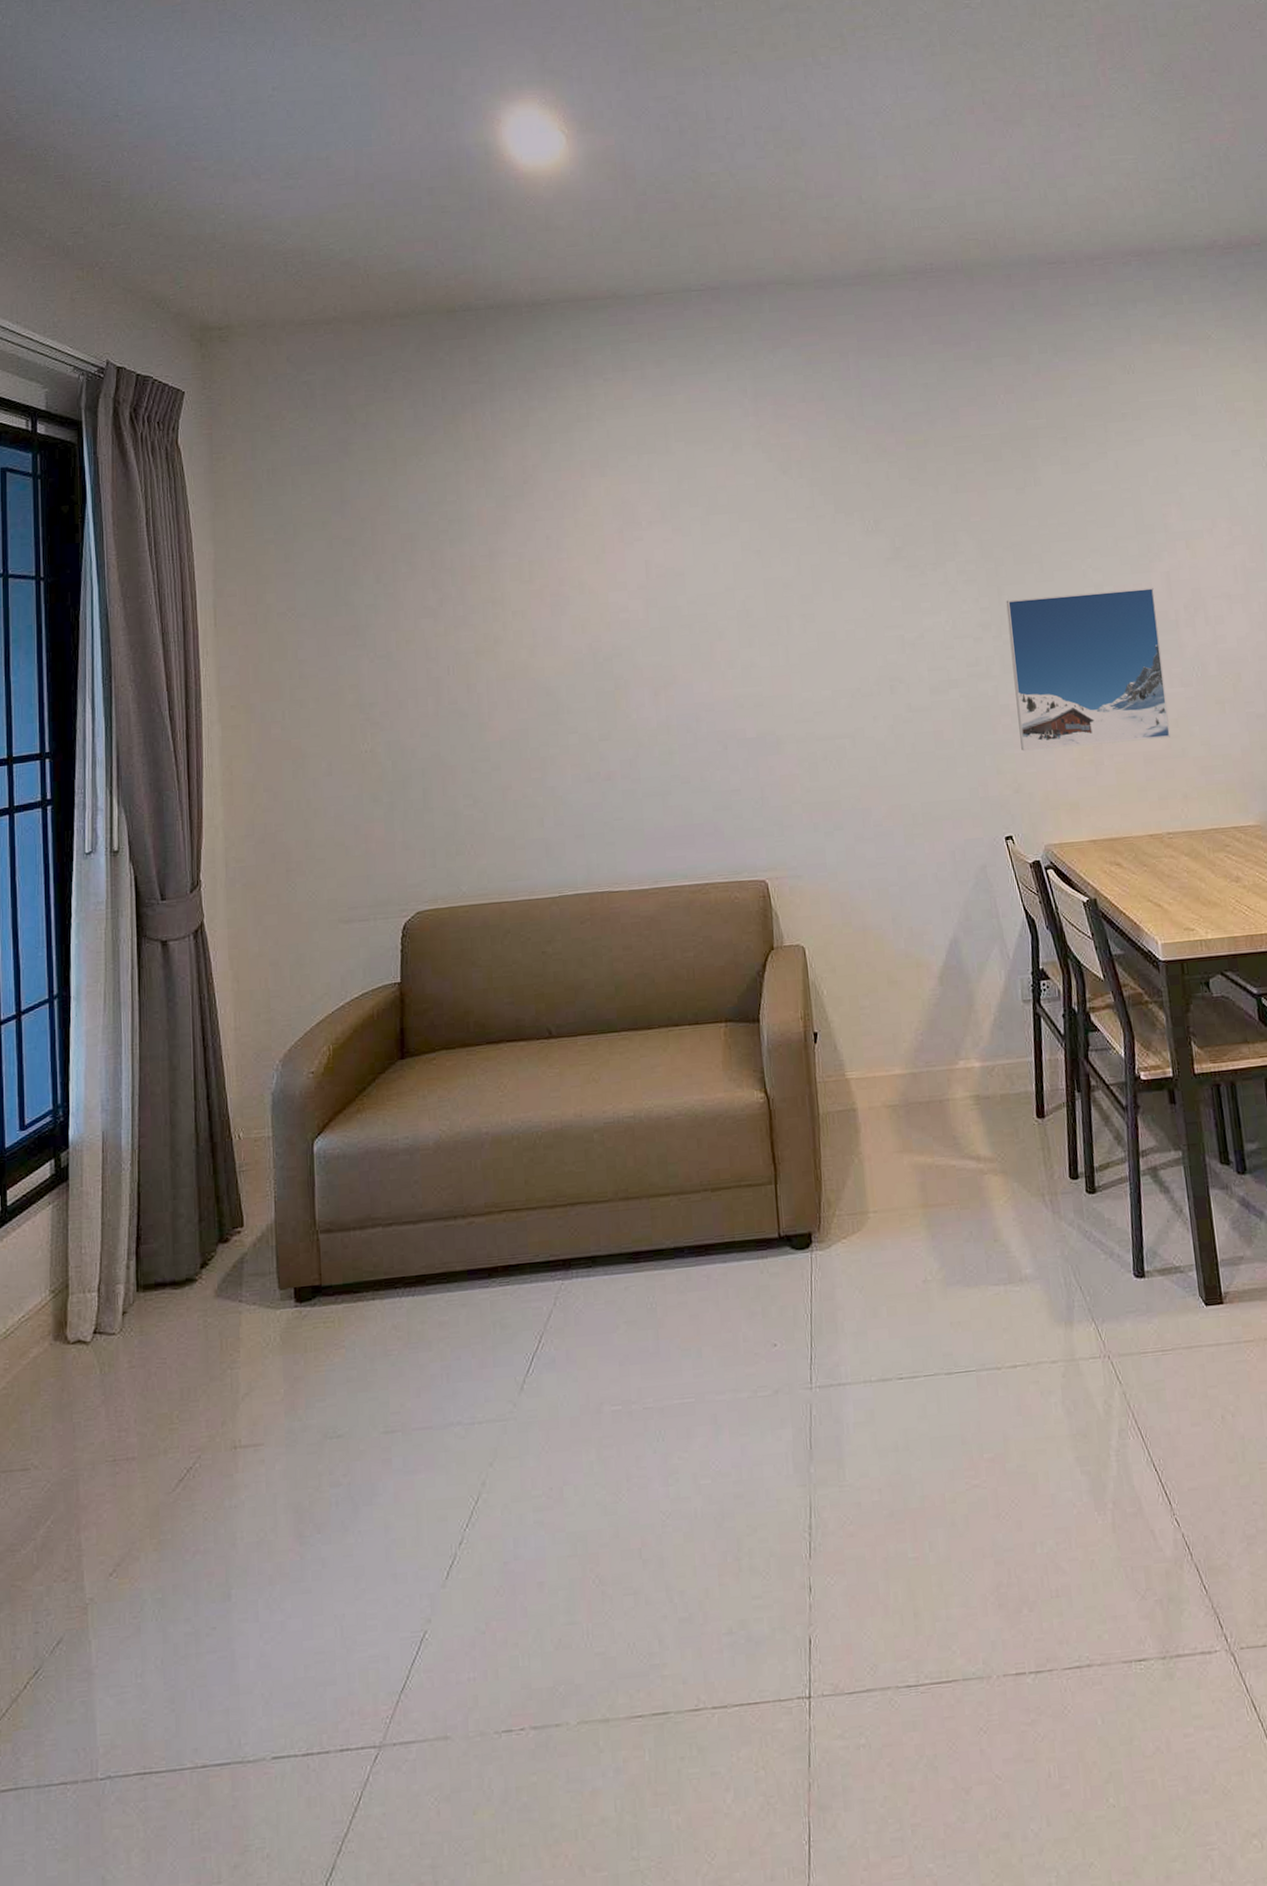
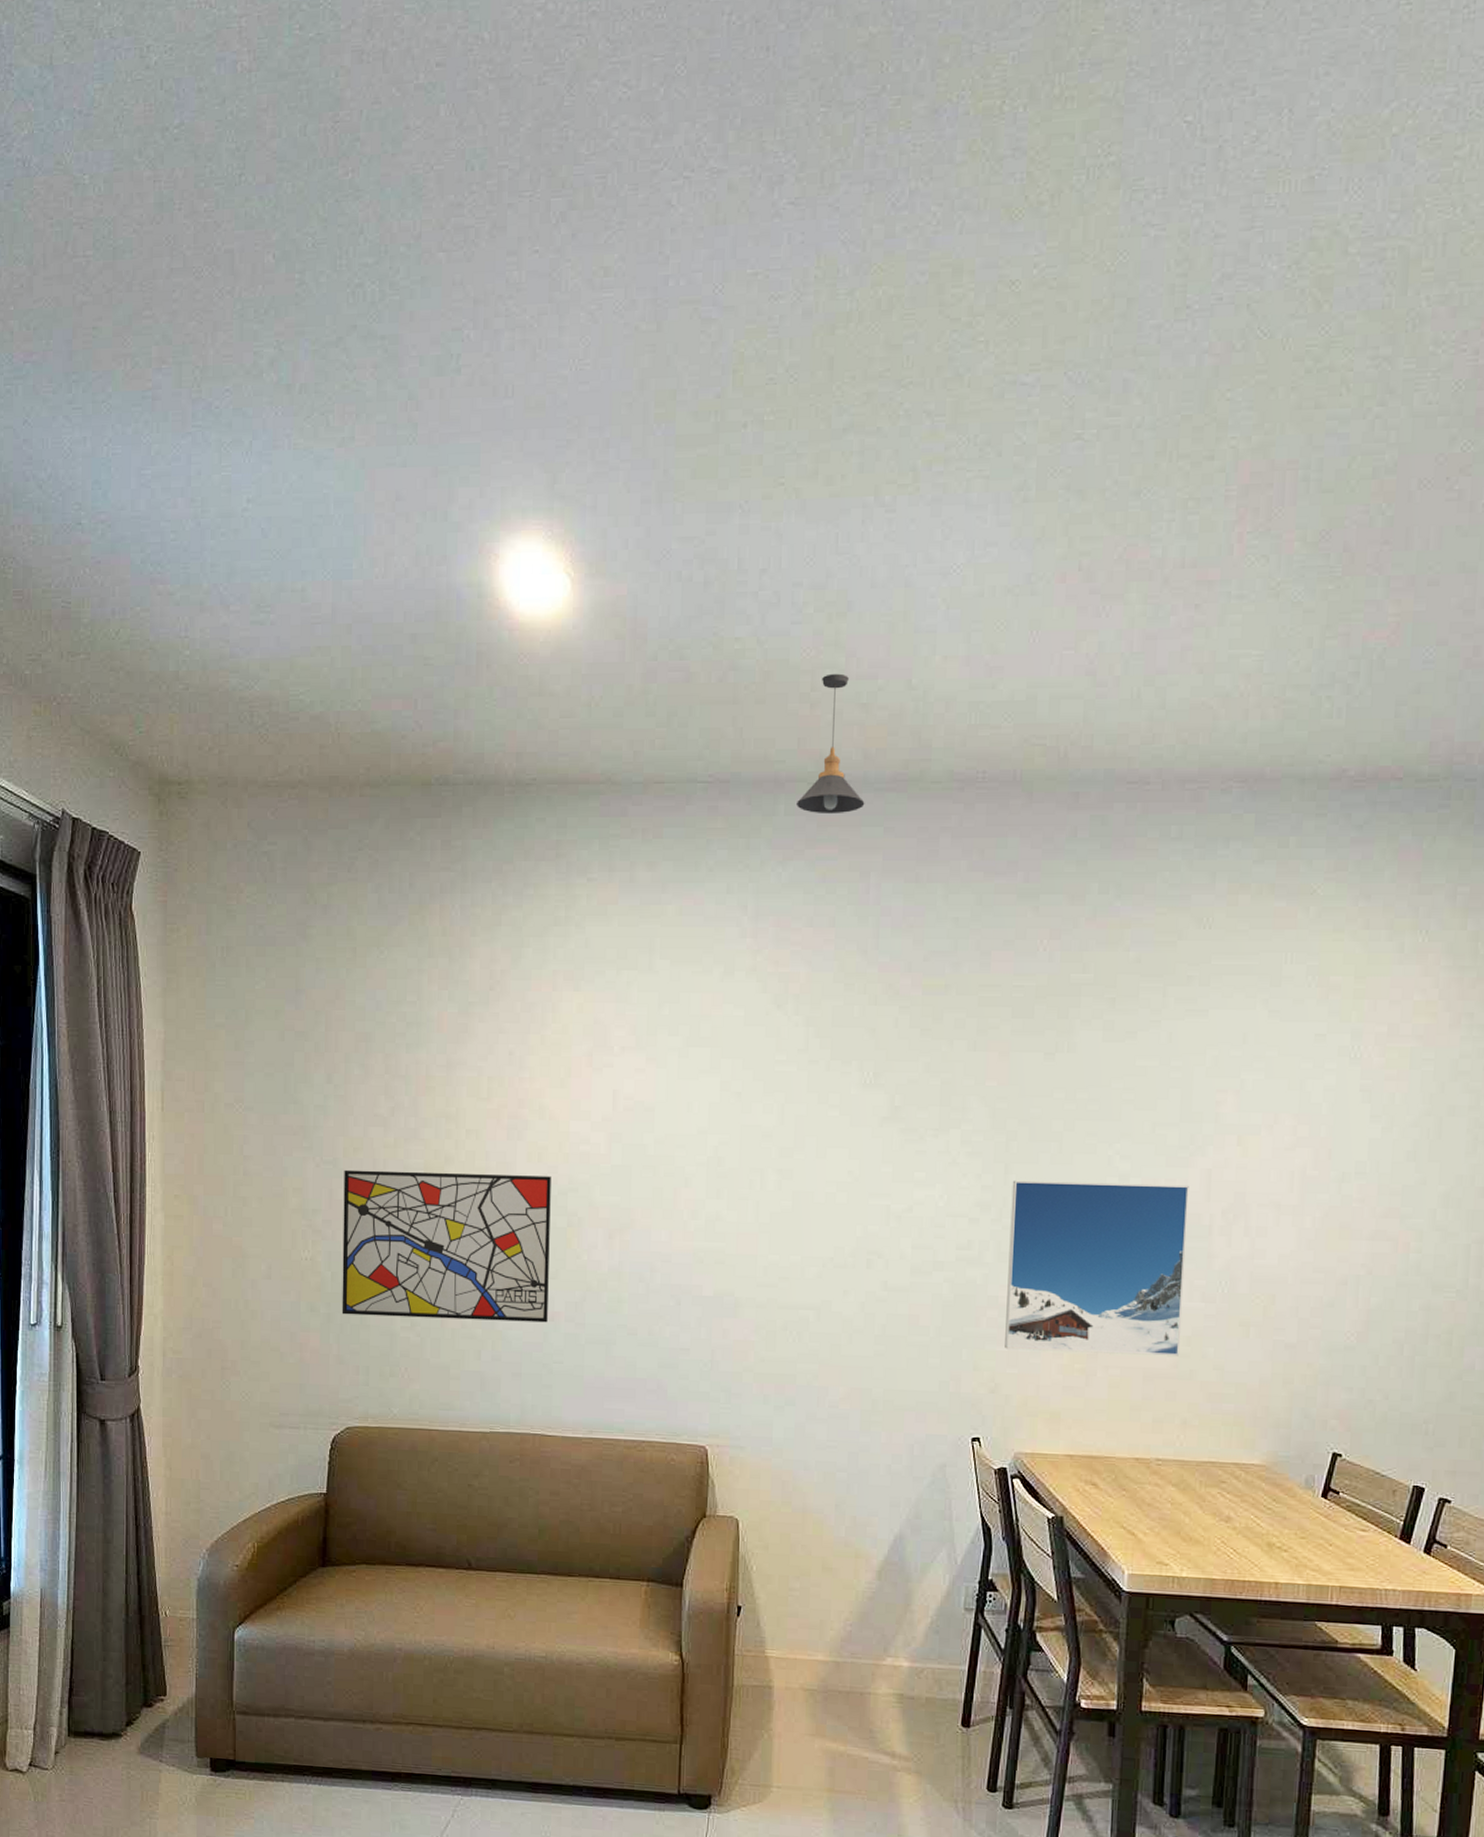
wall art: none [398,645,605,801] -> present [341,1169,551,1323]
pendant light: none [778,195,836,308] -> present [795,673,865,815]

